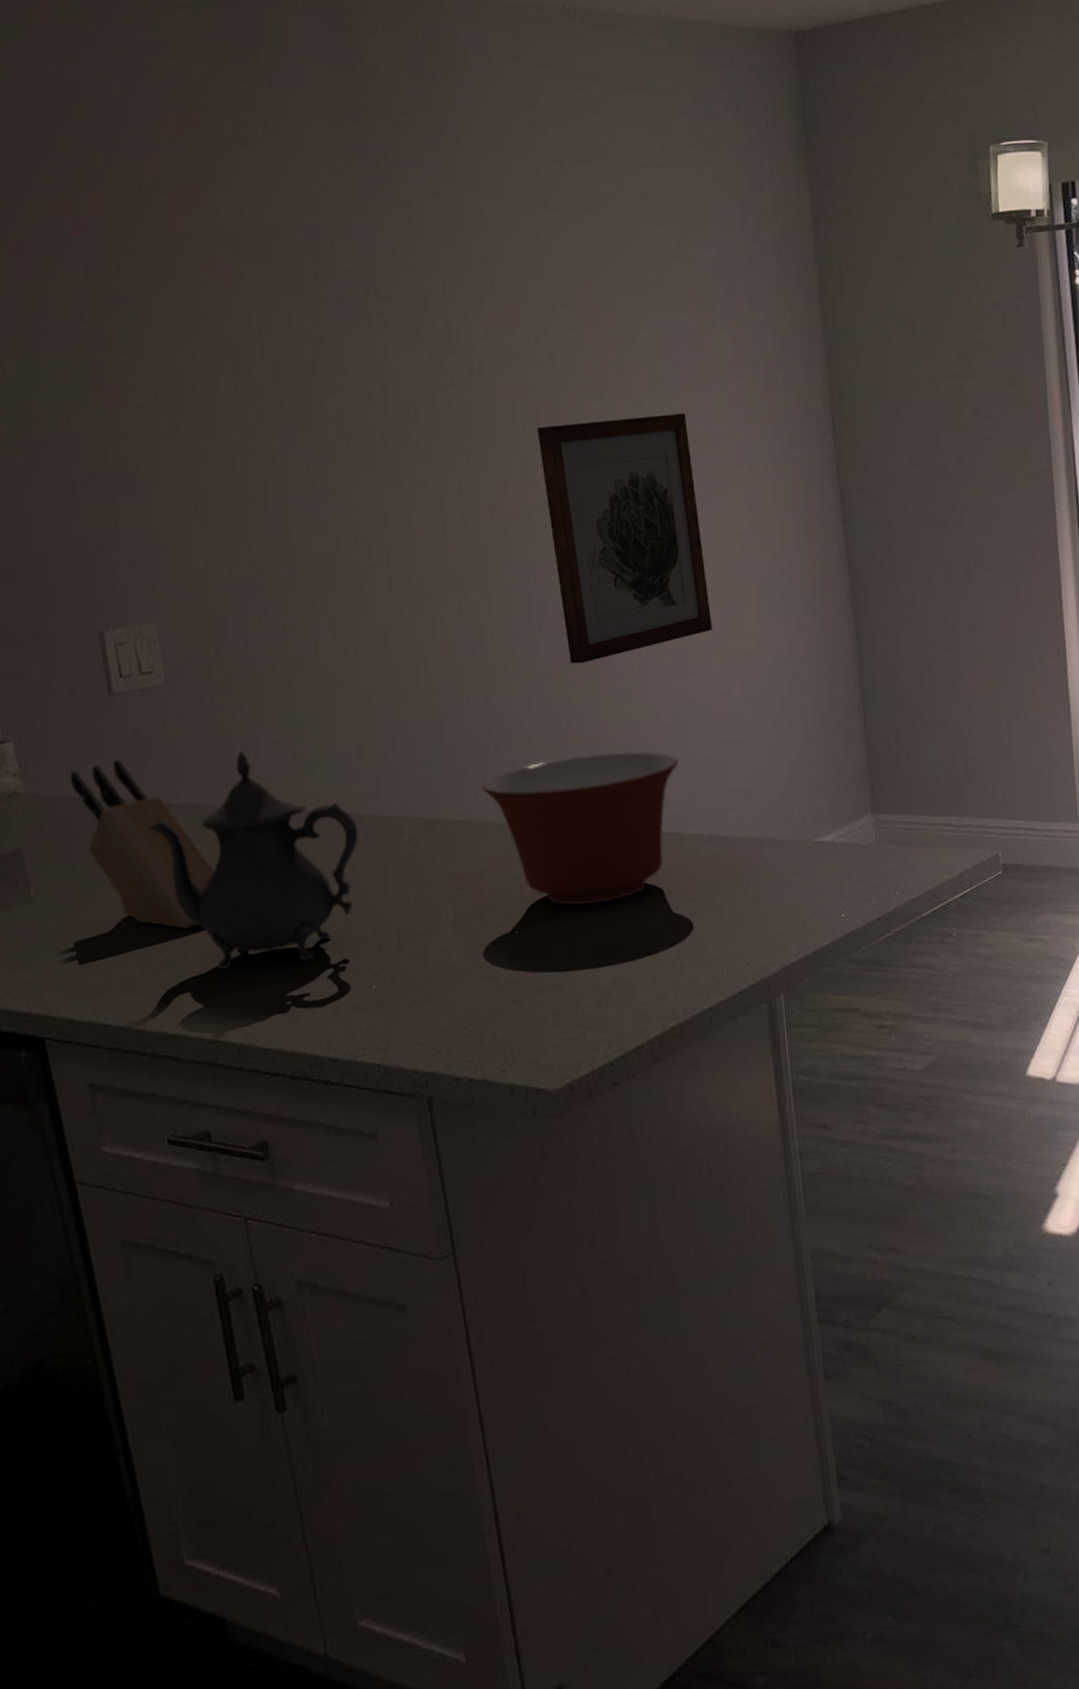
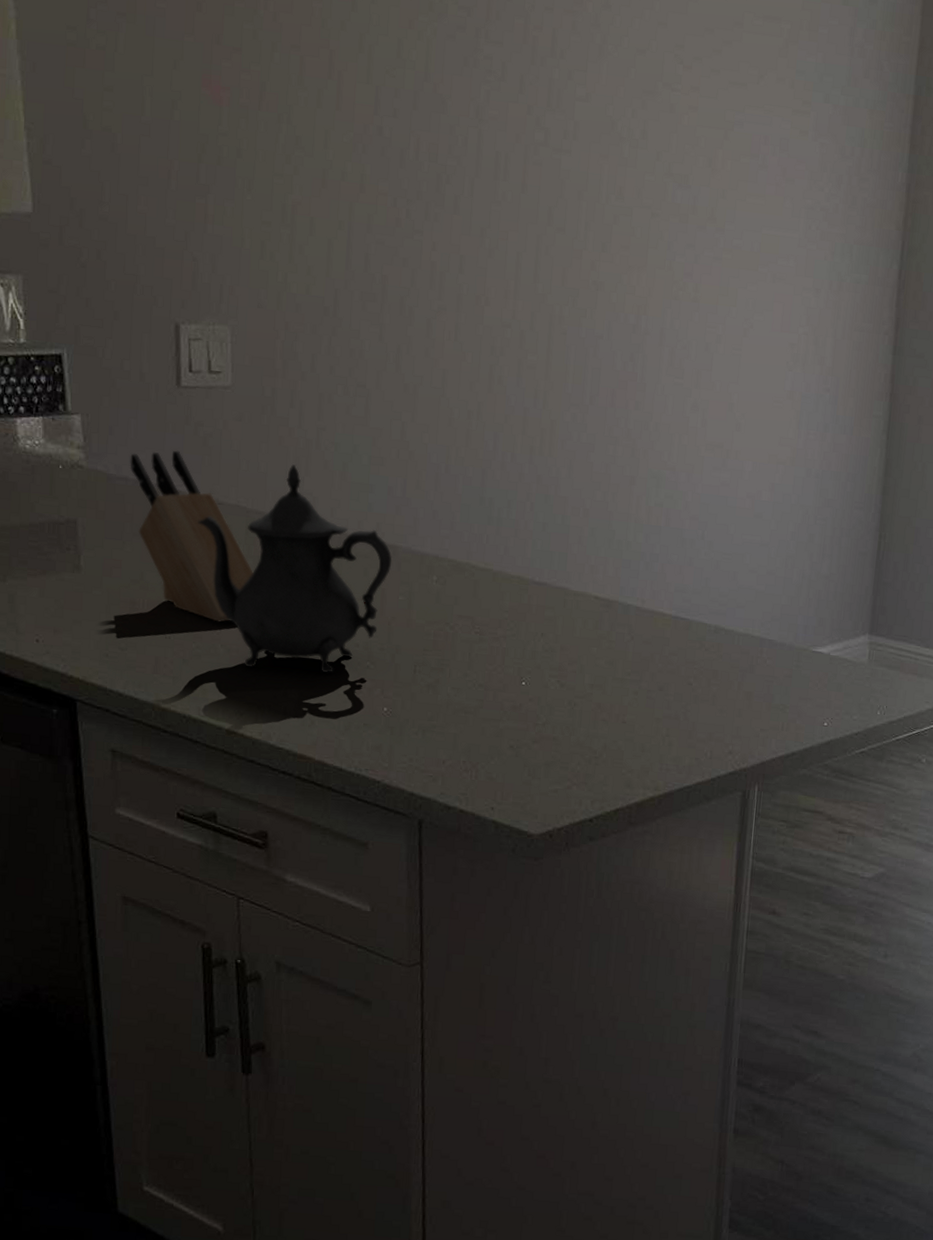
mixing bowl: present [481,751,679,906] -> none [512,528,699,671]
wall art: present [537,413,712,664] -> none [614,201,763,442]

